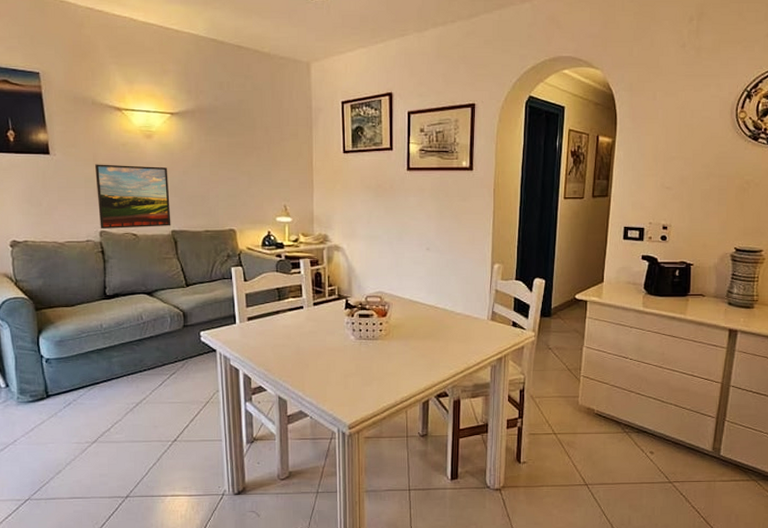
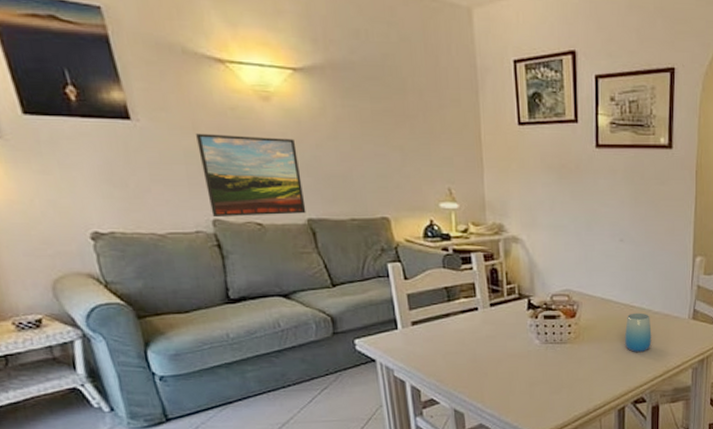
cup: none [429,313,454,349] -> present [624,312,652,352]

